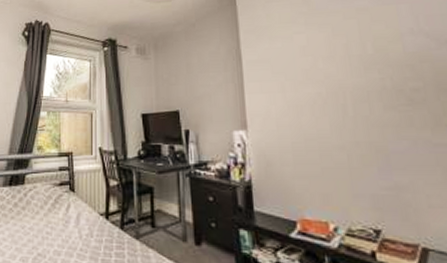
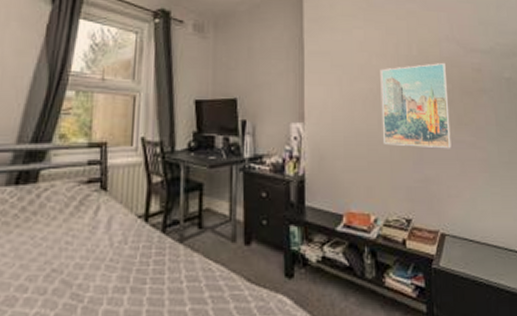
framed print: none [328,59,428,154] -> present [380,63,451,149]

